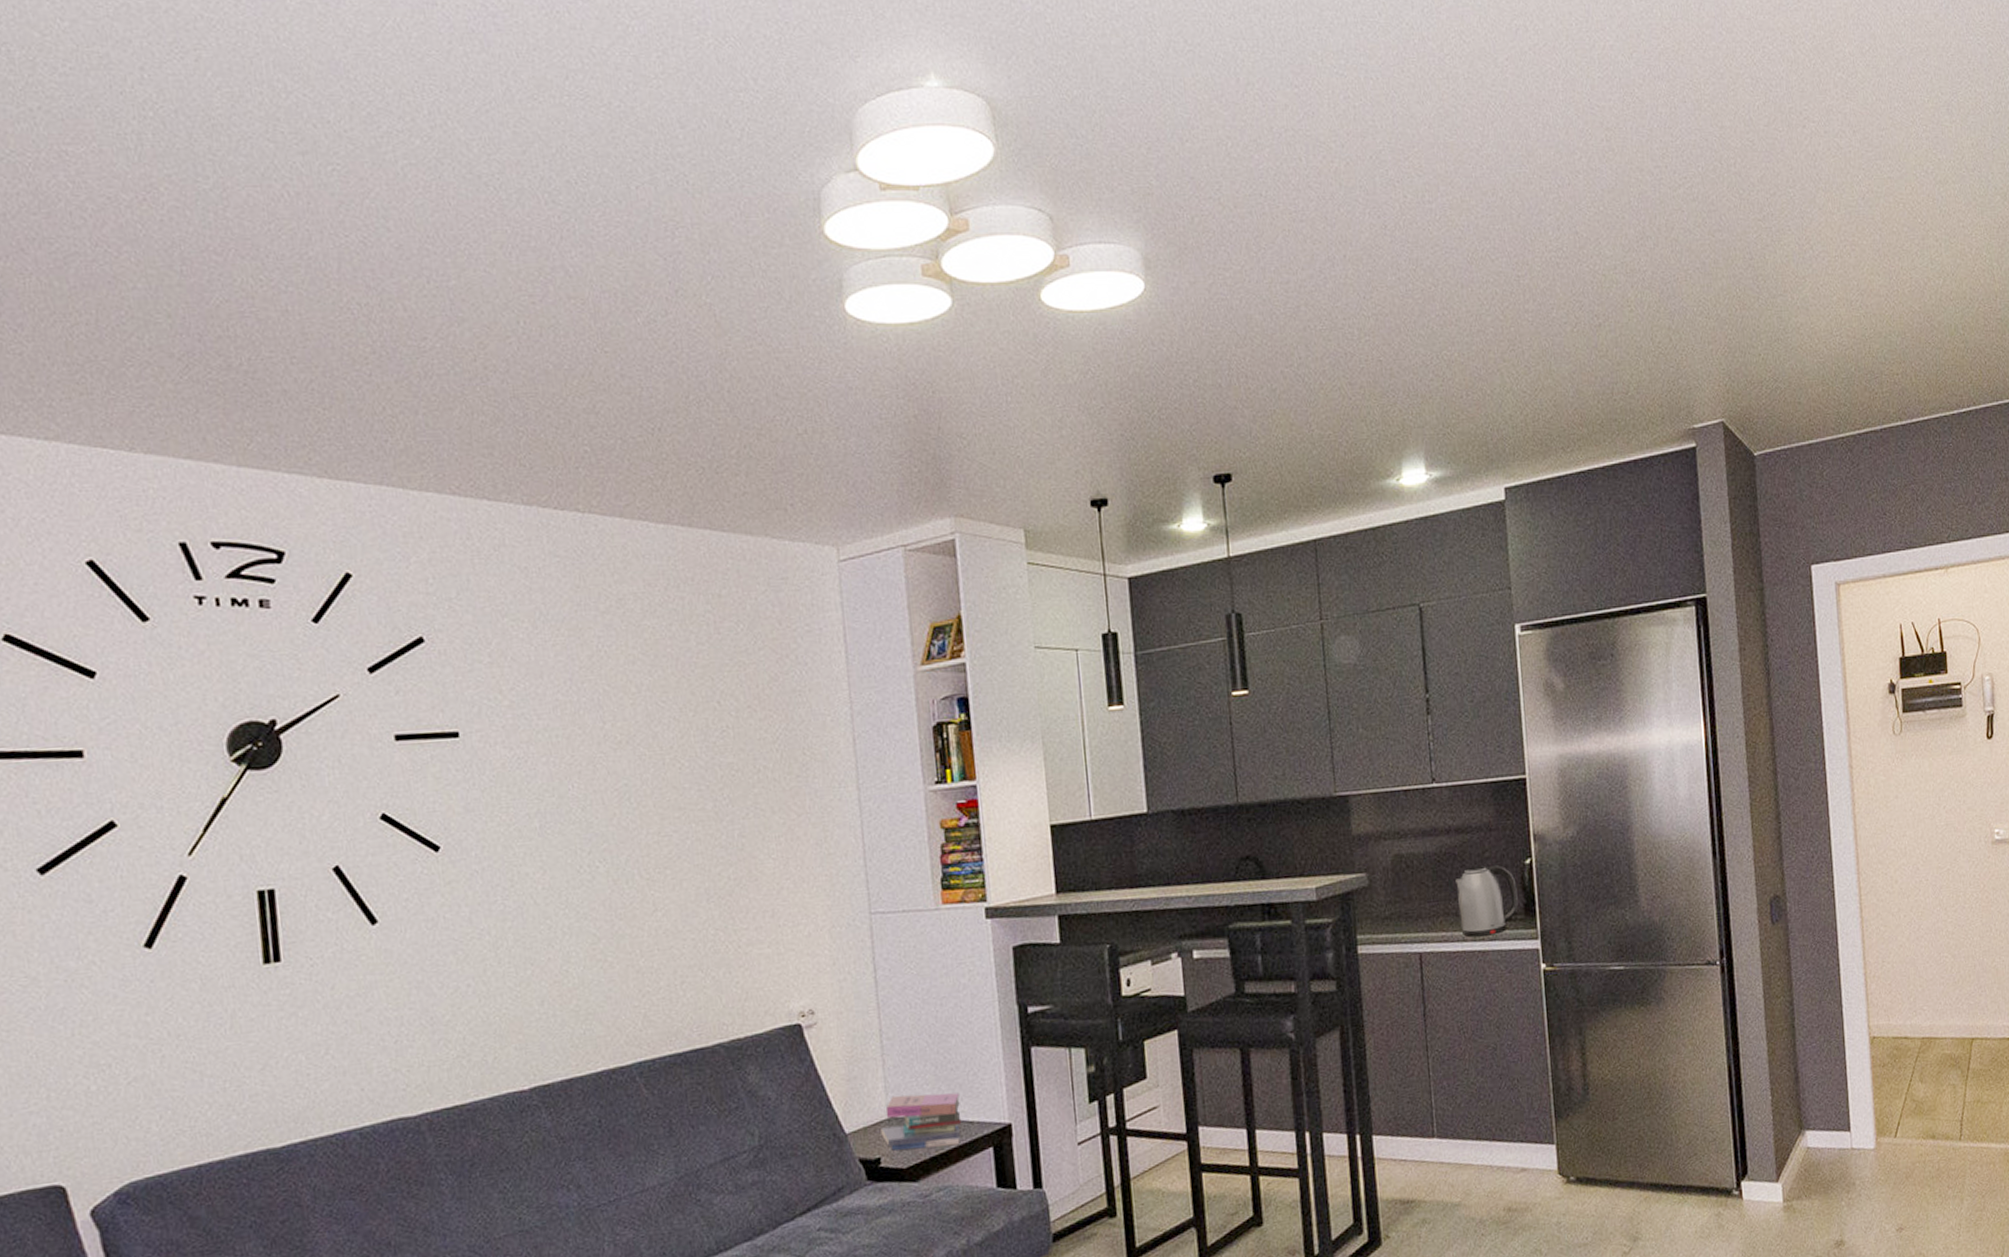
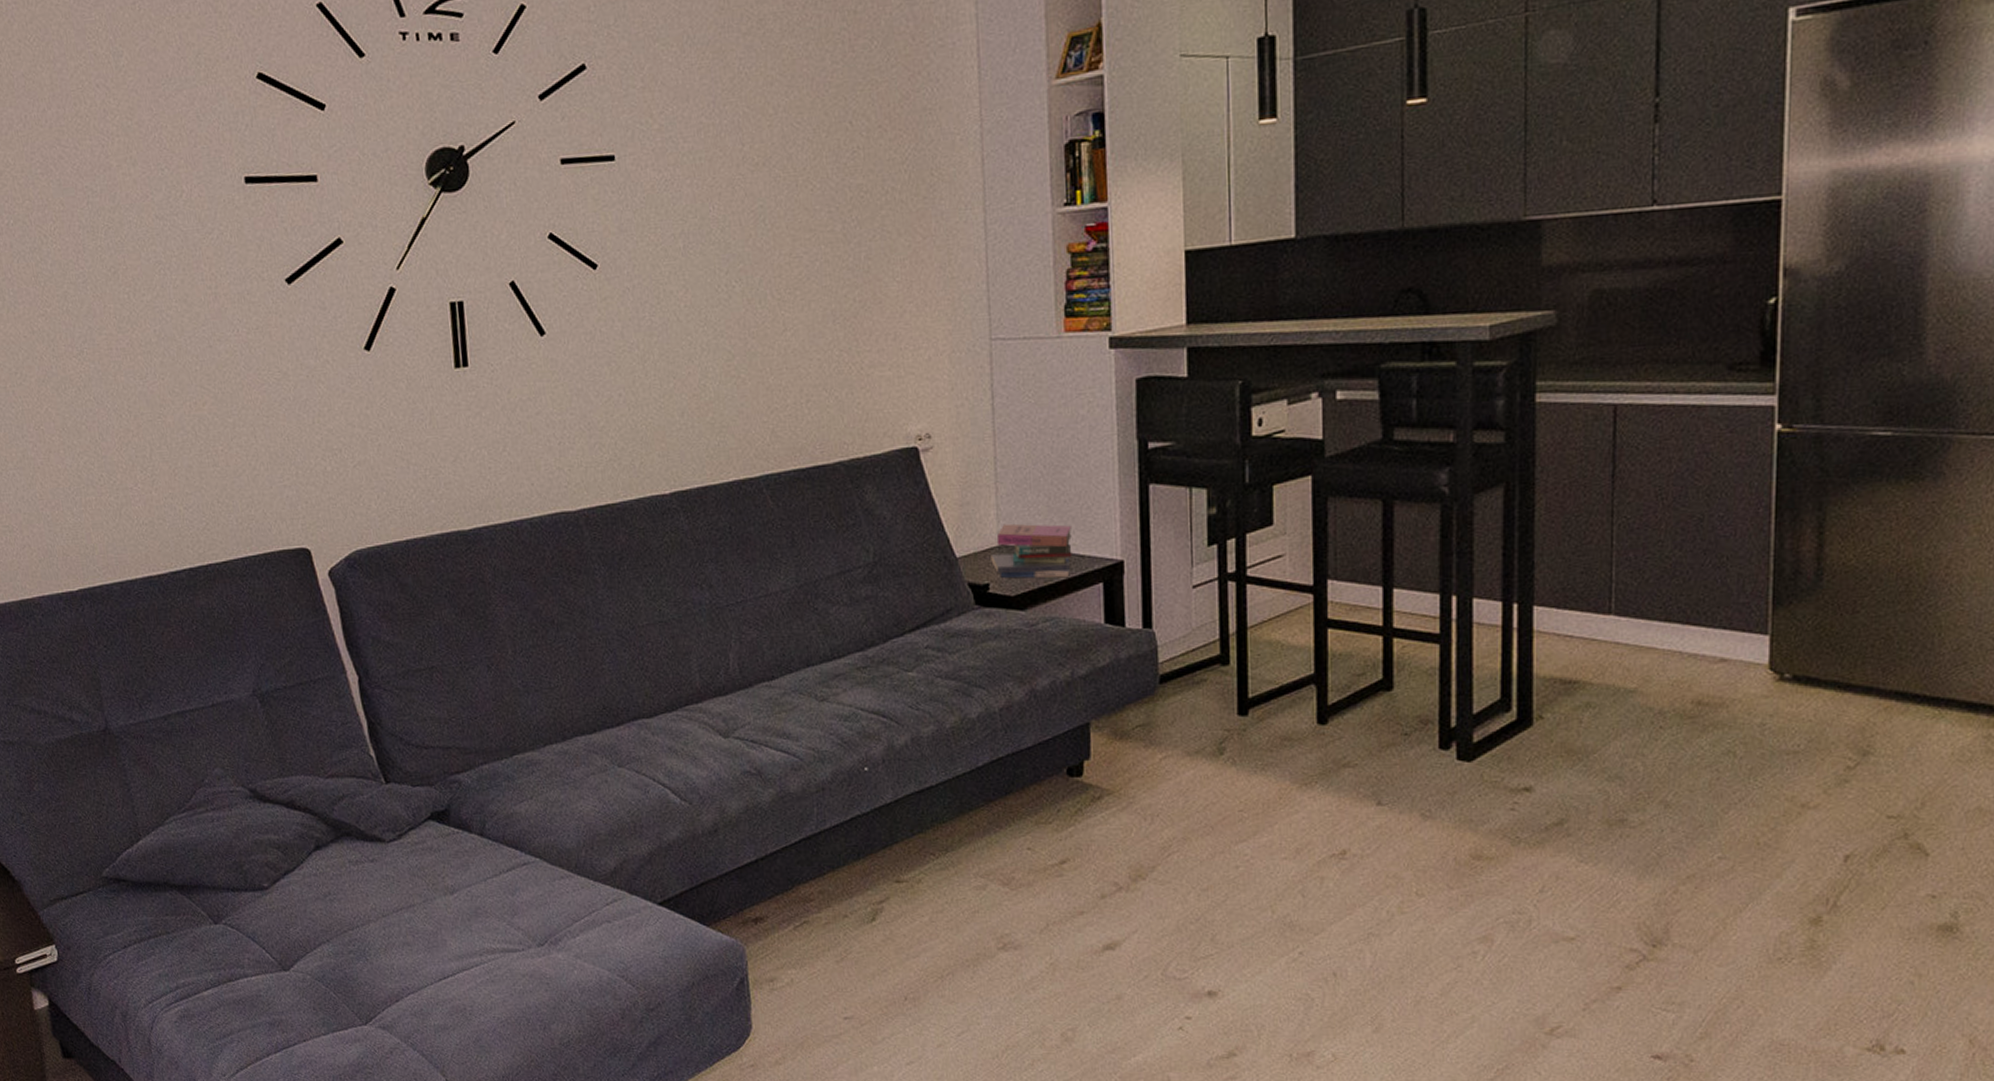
kettle: present [1455,864,1518,938] -> none [1670,303,1753,390]

